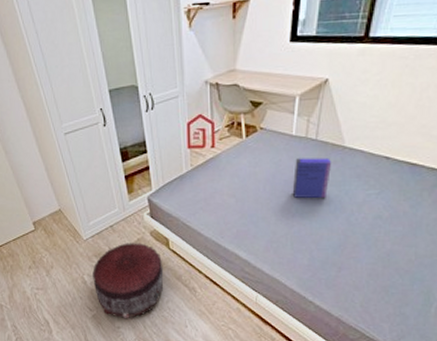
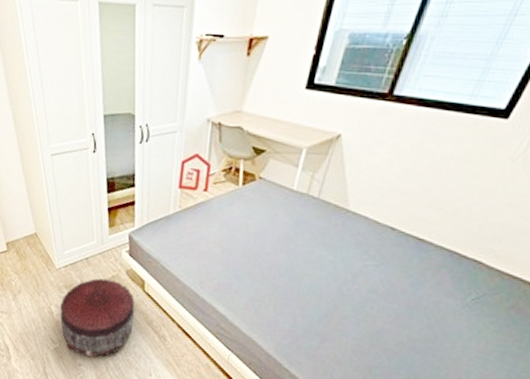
cereal box: present [292,158,332,199] -> none [283,215,332,263]

